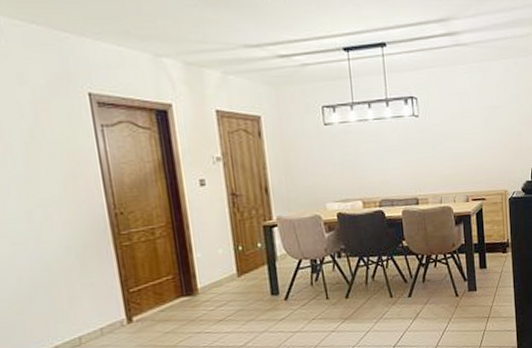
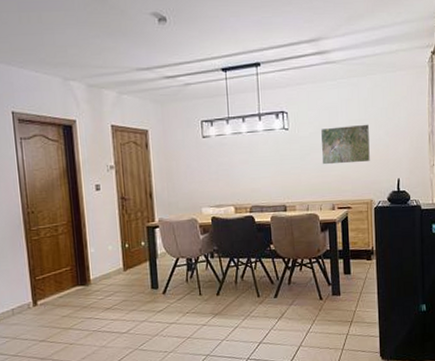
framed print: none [452,111,504,155] -> present [320,124,370,165]

